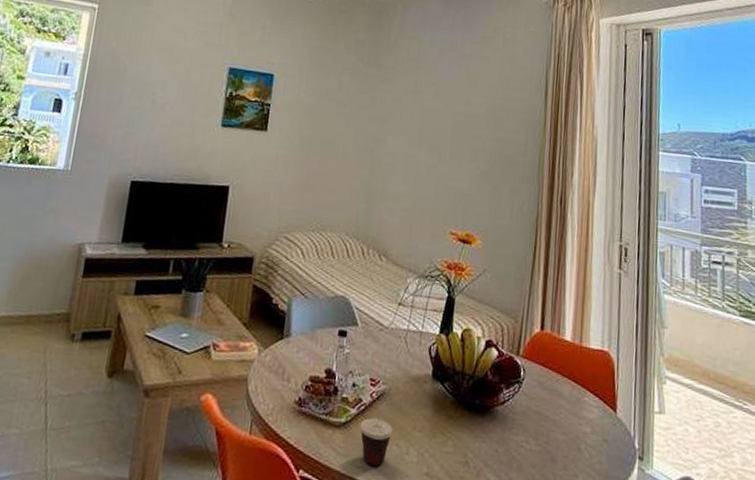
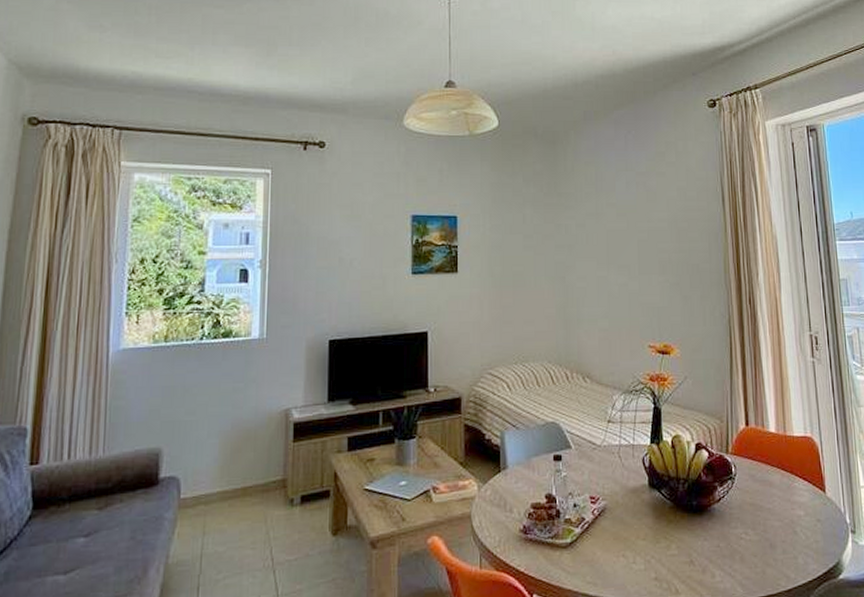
cup: present [360,387,393,467] -> none [586,502,617,580]

